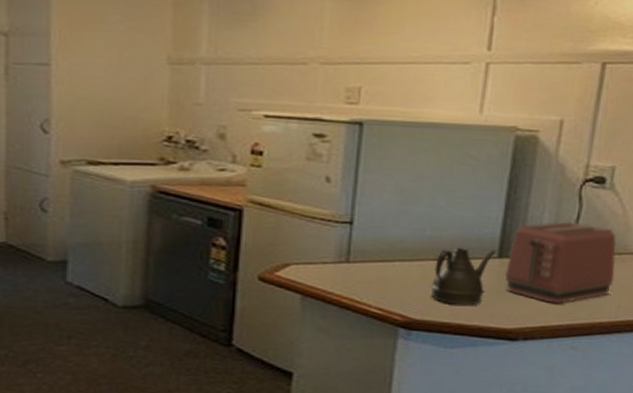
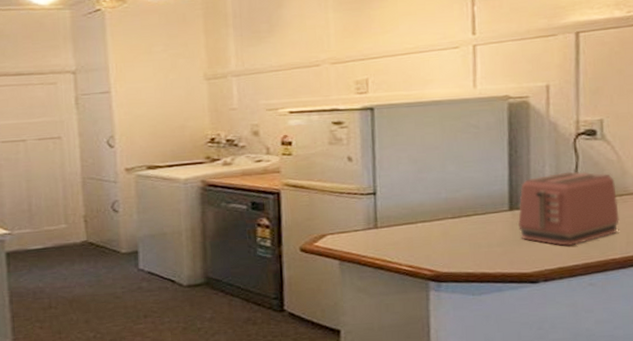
teapot: present [431,248,496,305] -> none [452,203,507,256]

